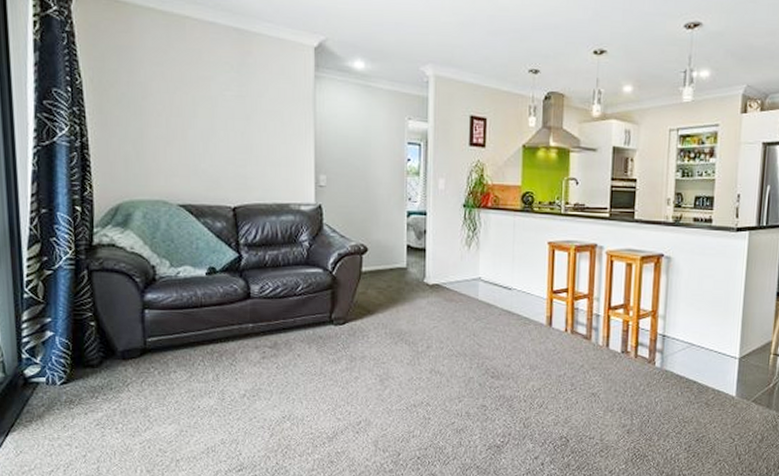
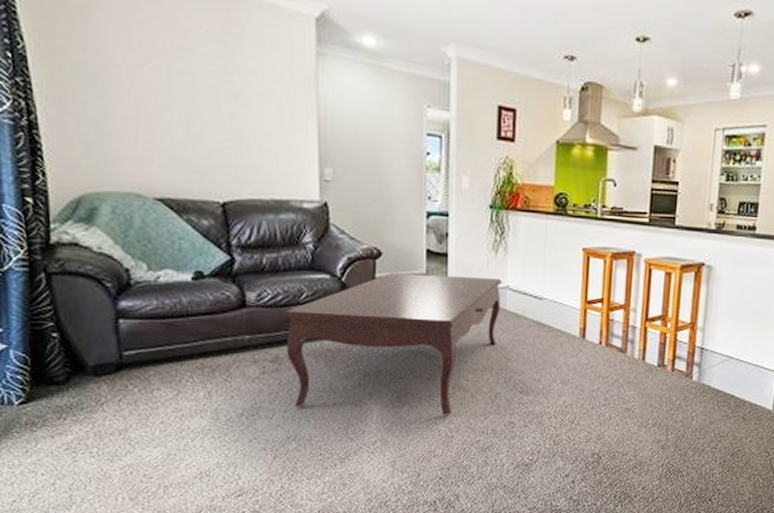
coffee table: none [280,267,475,398] -> present [281,273,503,415]

